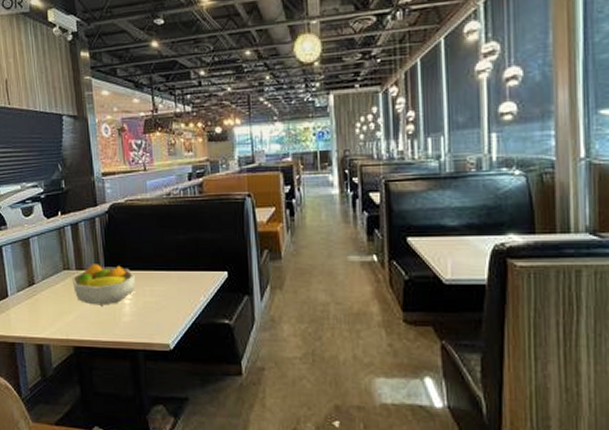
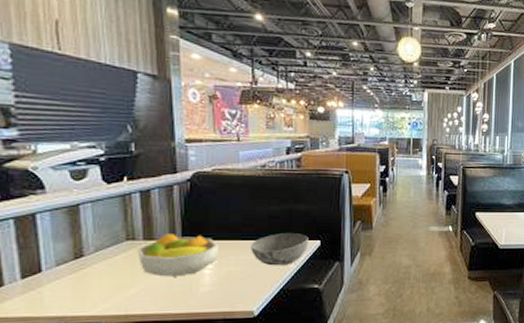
bowl: none [163,262,216,298] -> present [251,232,309,266]

